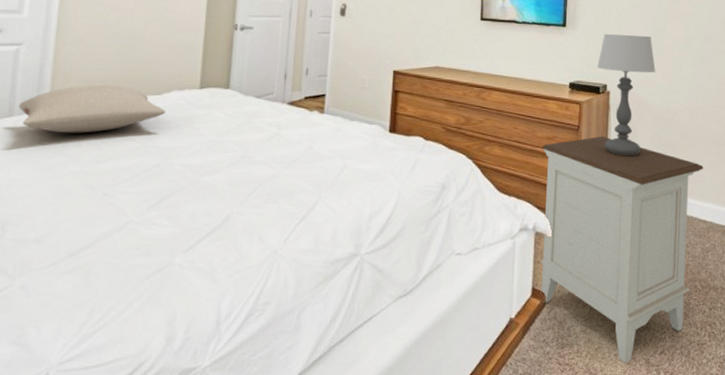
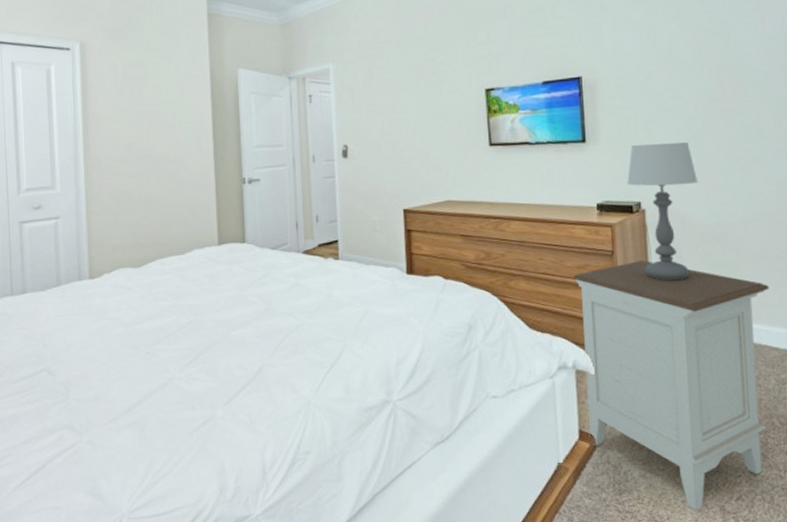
pillow: present [19,84,167,133] -> none [64,248,191,298]

